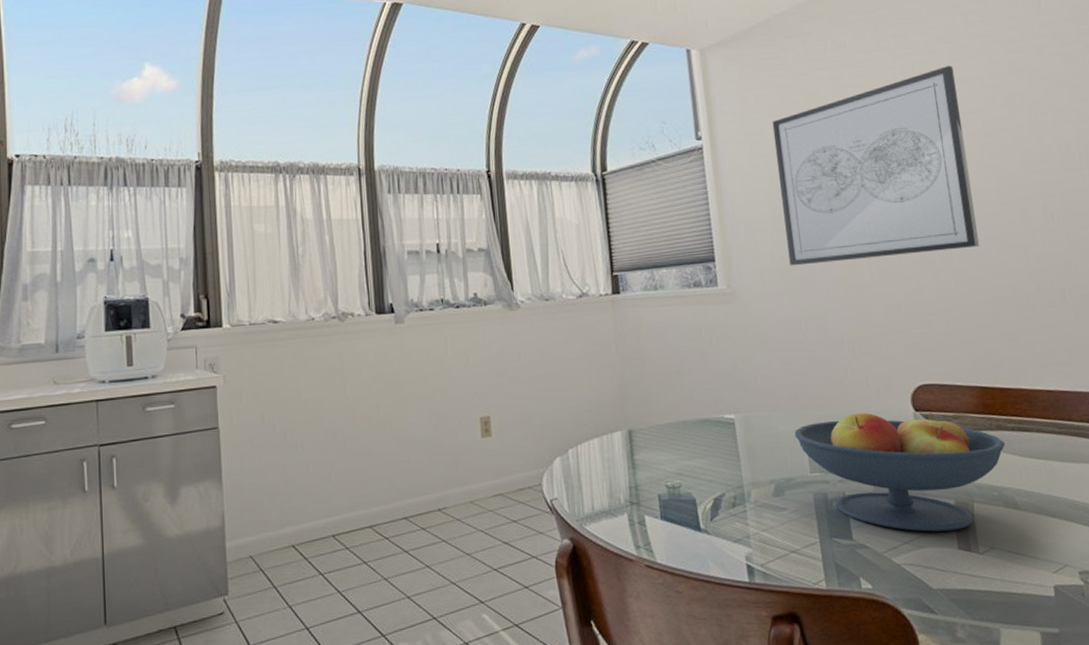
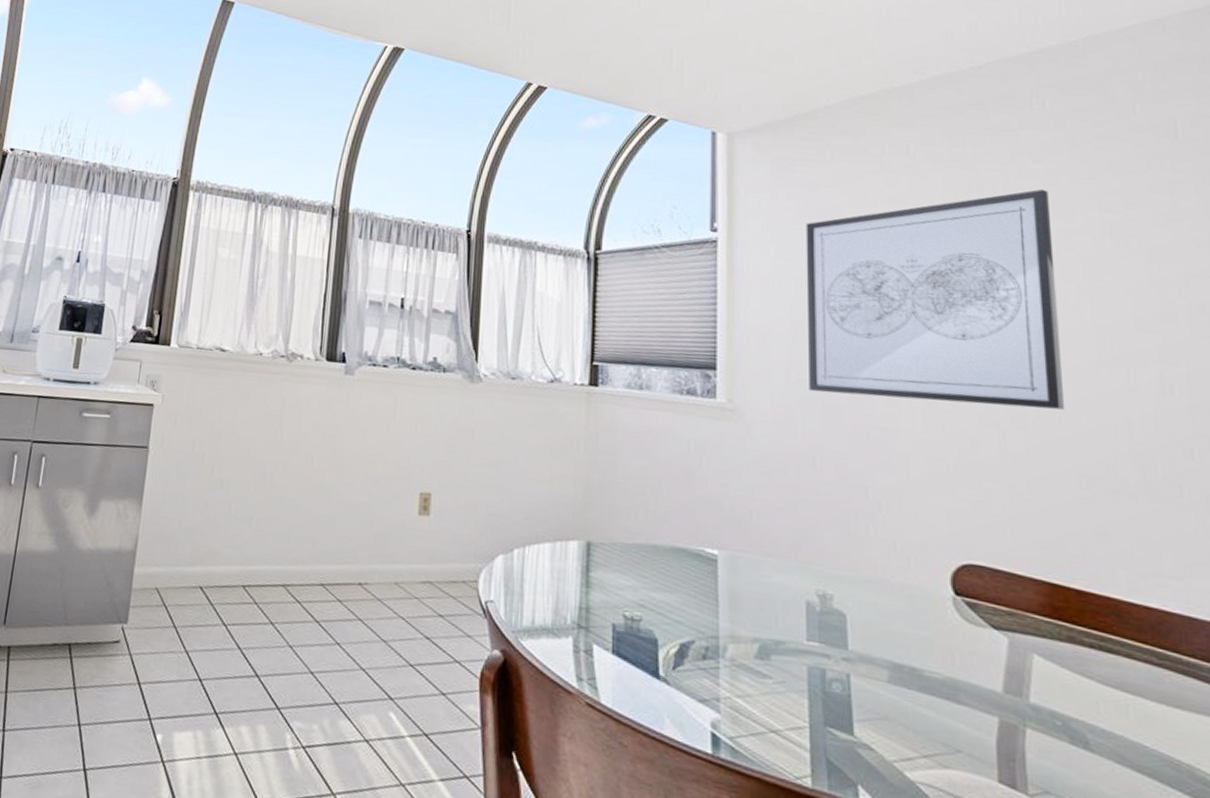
fruit bowl: present [794,412,1006,532] -> none [791,580,1079,758]

